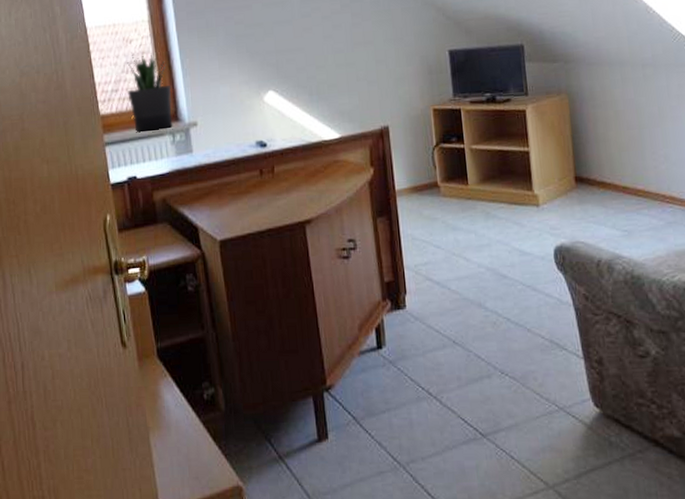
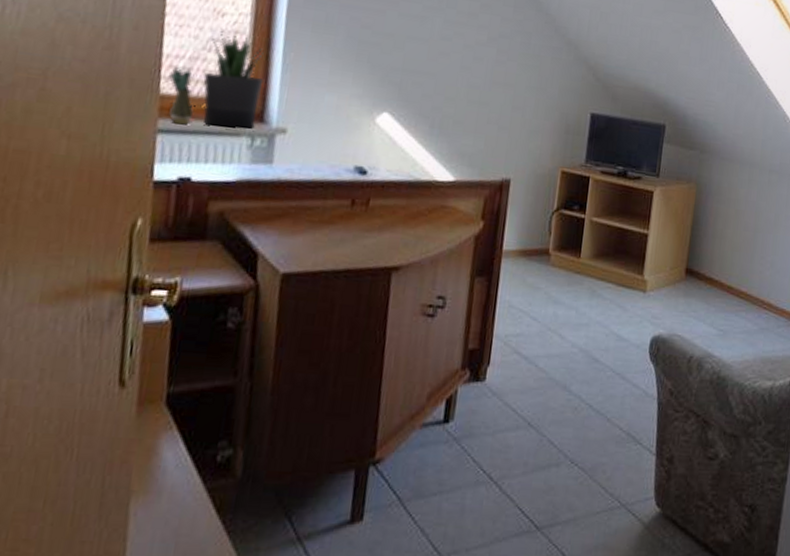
vase: none [103,90,127,137] -> present [168,66,194,126]

